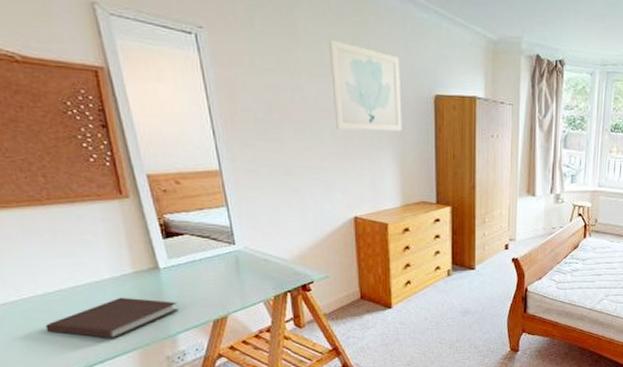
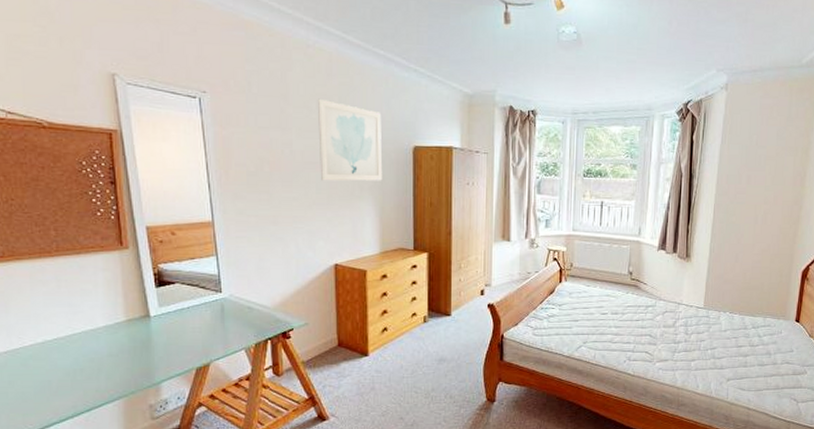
notebook: present [45,297,179,338] -> none [41,345,165,386]

